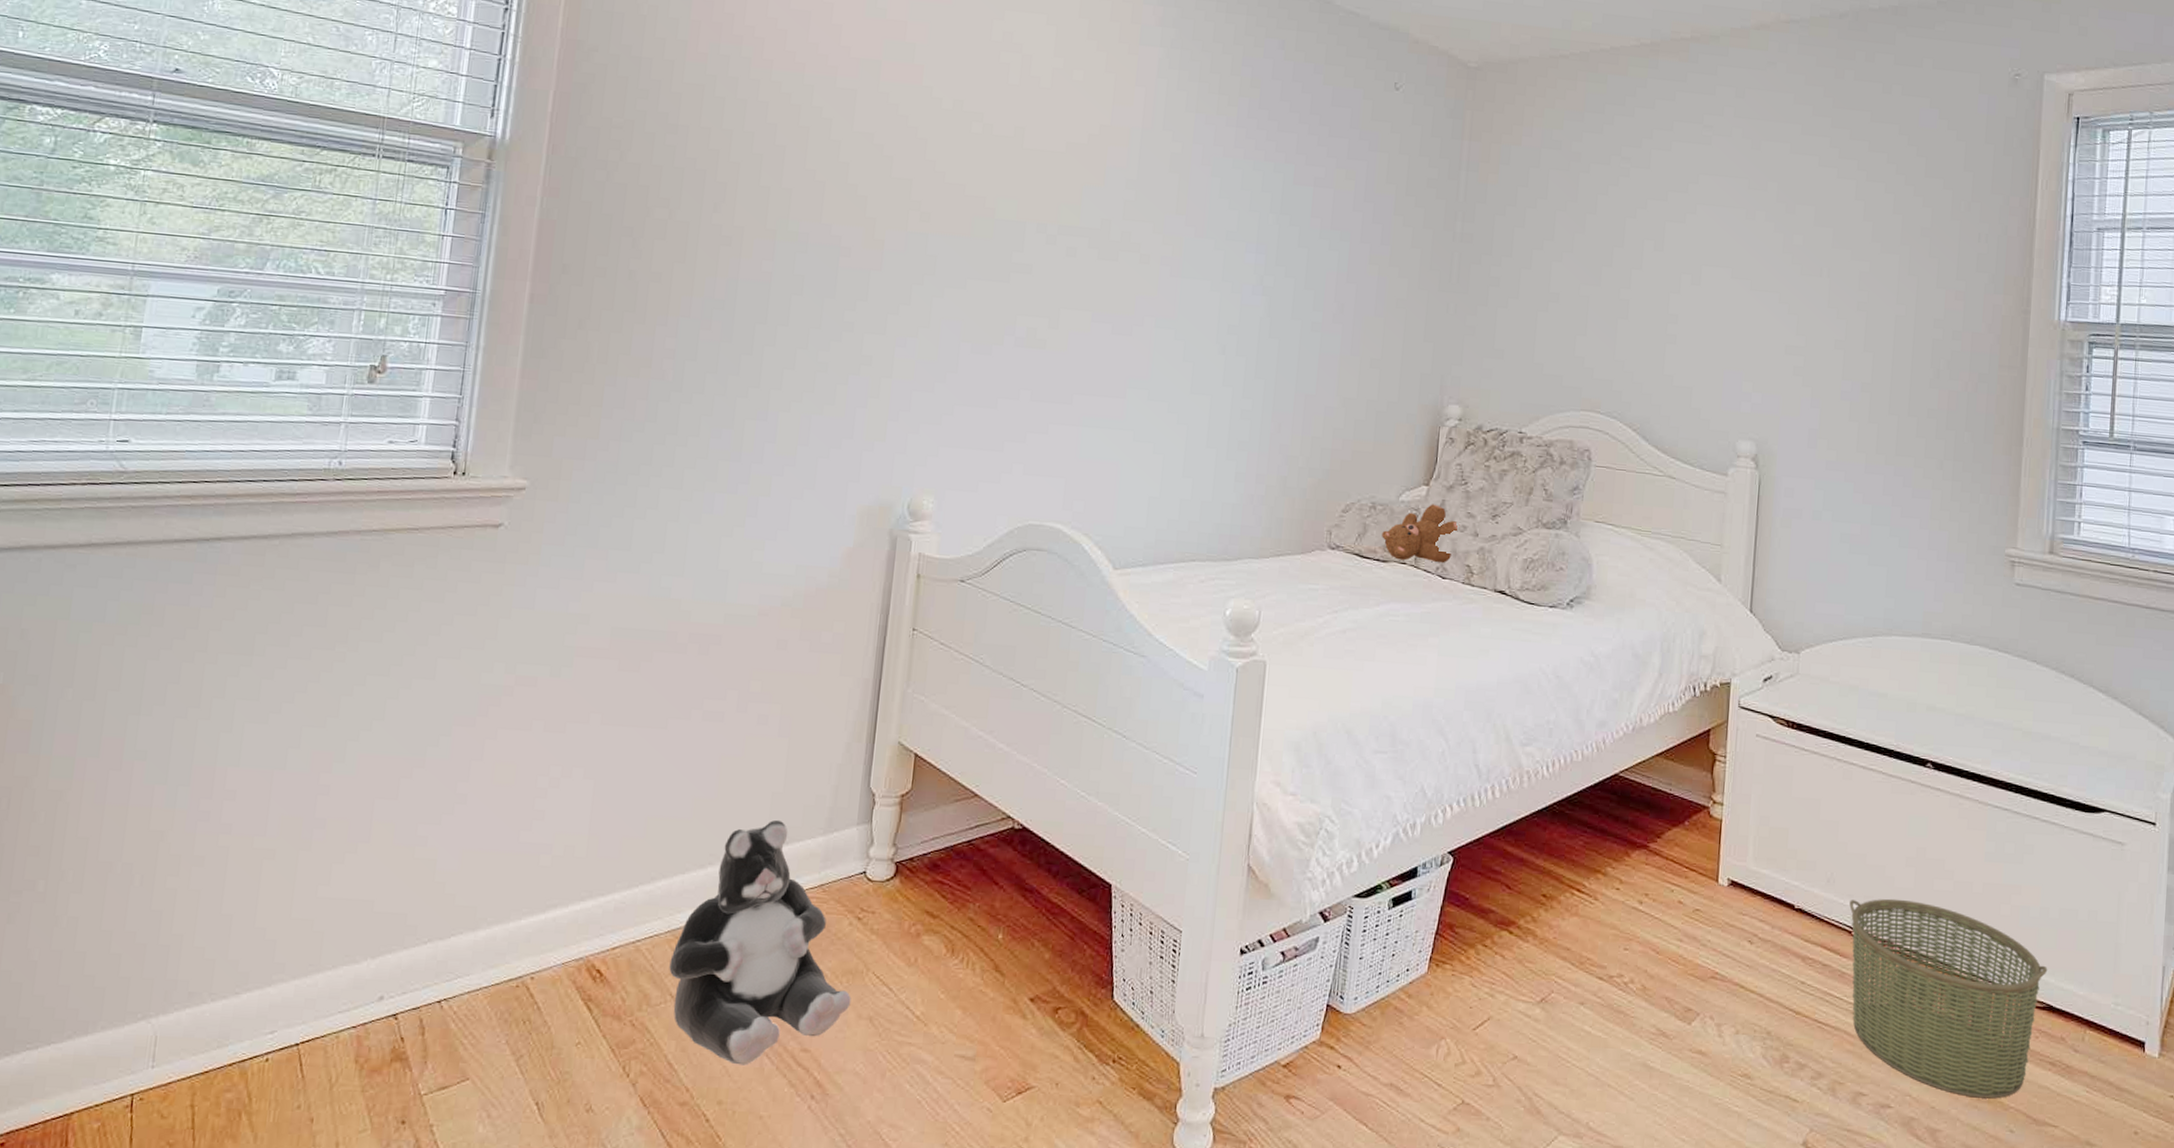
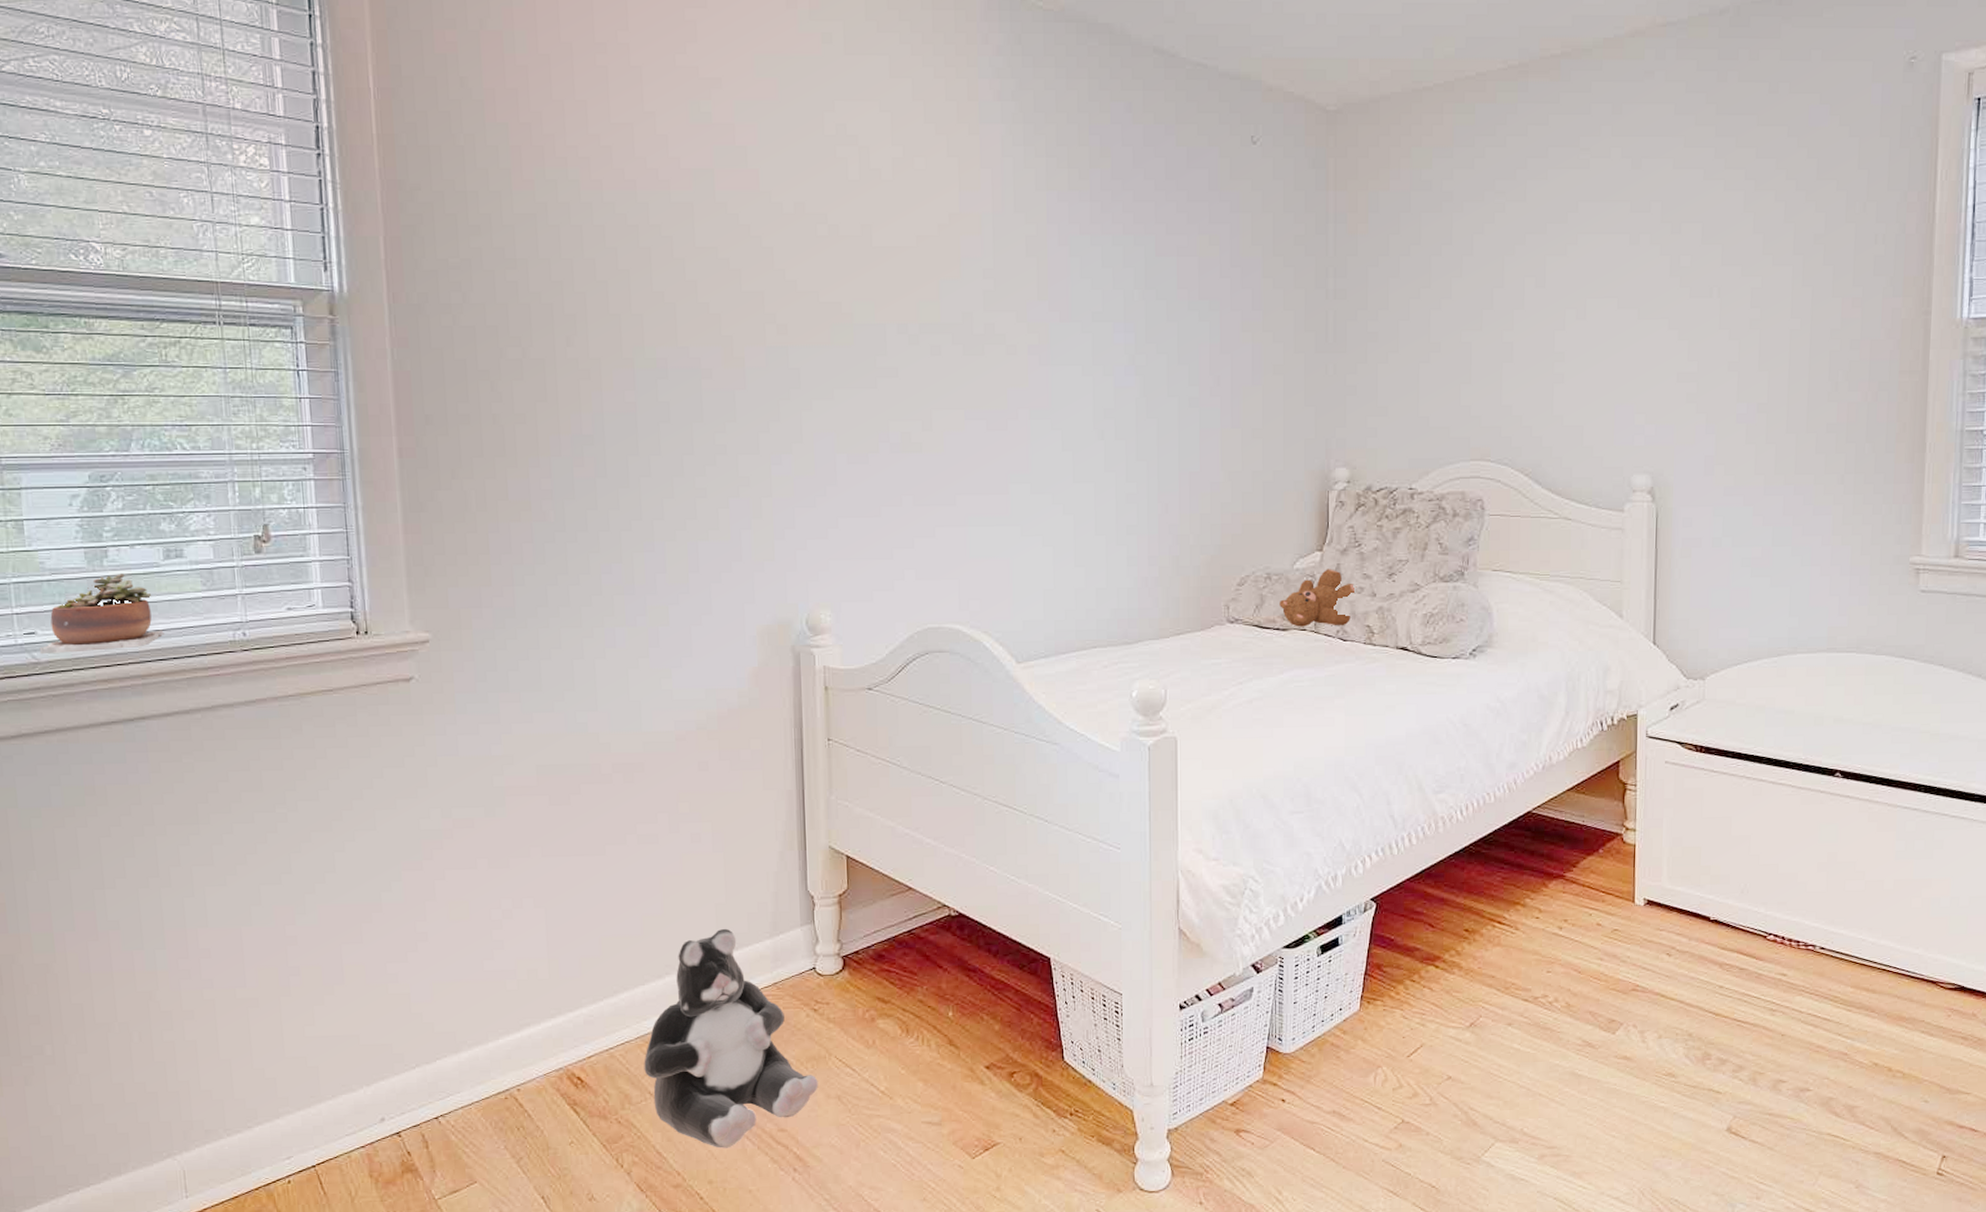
succulent plant: none [128,390,260,467] -> present [39,573,164,655]
basket: present [1849,898,2048,1099] -> none [1763,902,1959,1075]

